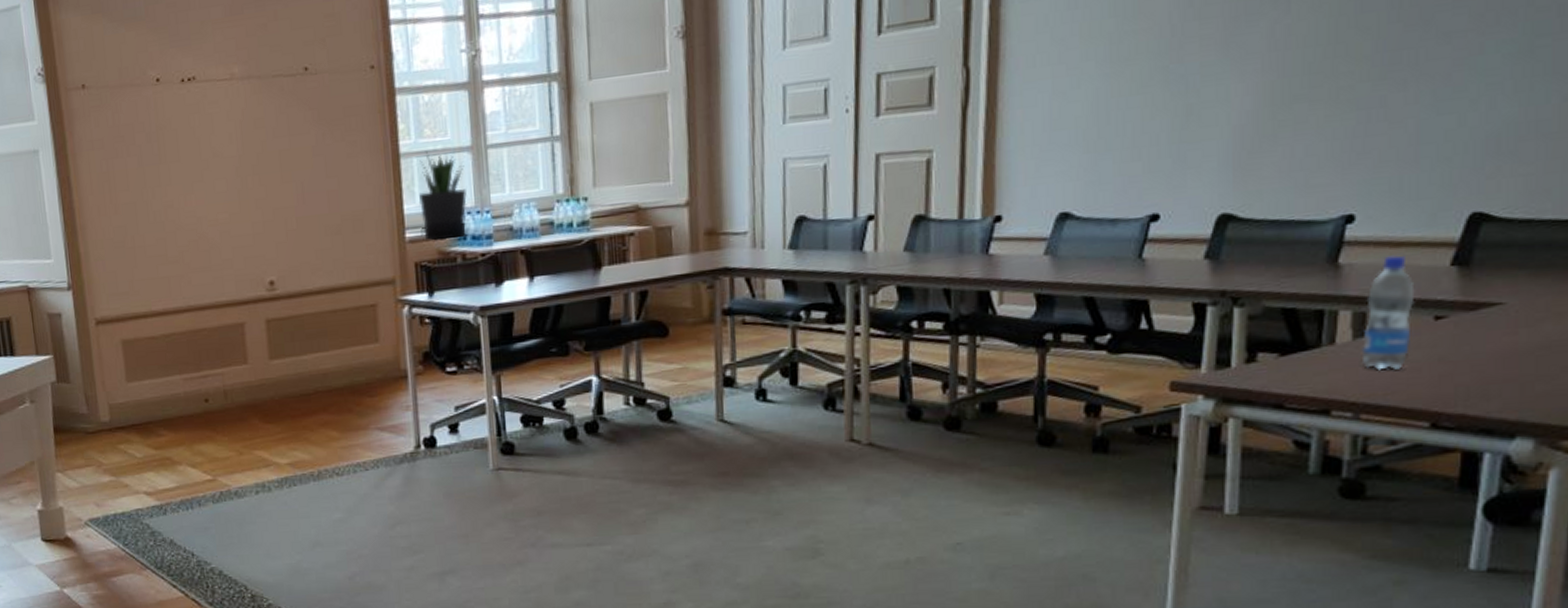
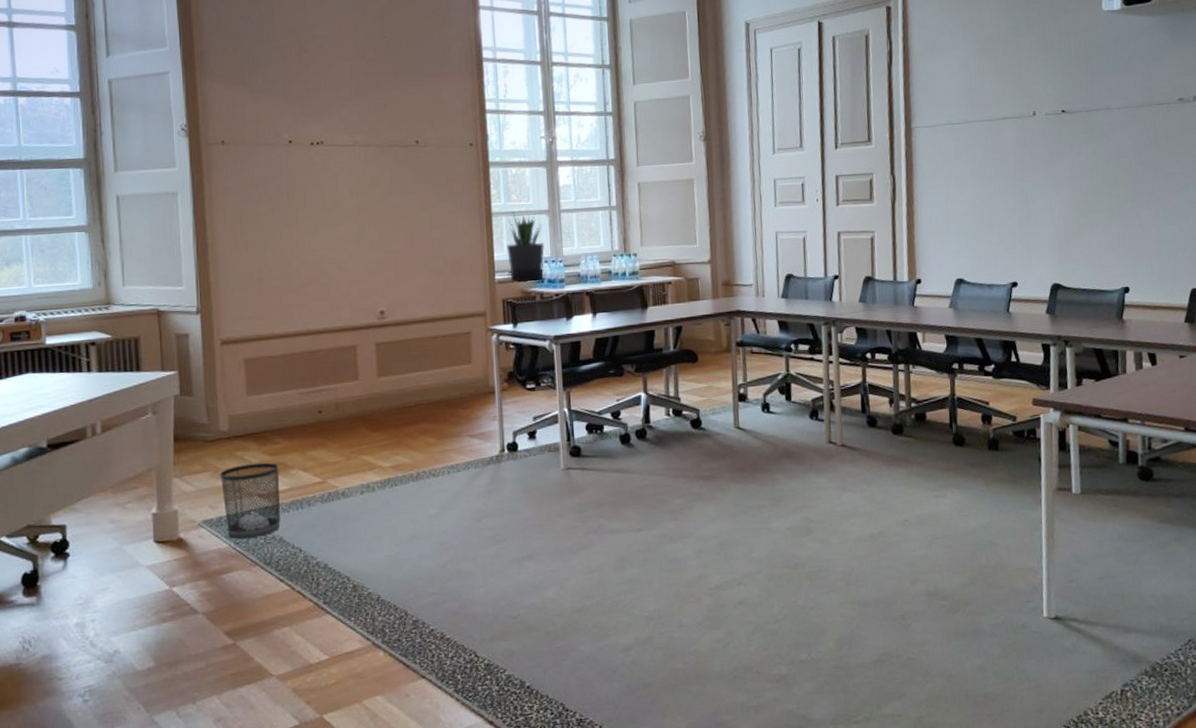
waste bin: none [103,457,170,540] -> present [219,462,281,539]
bottle: present [1361,255,1415,371] -> none [1141,315,1168,392]

